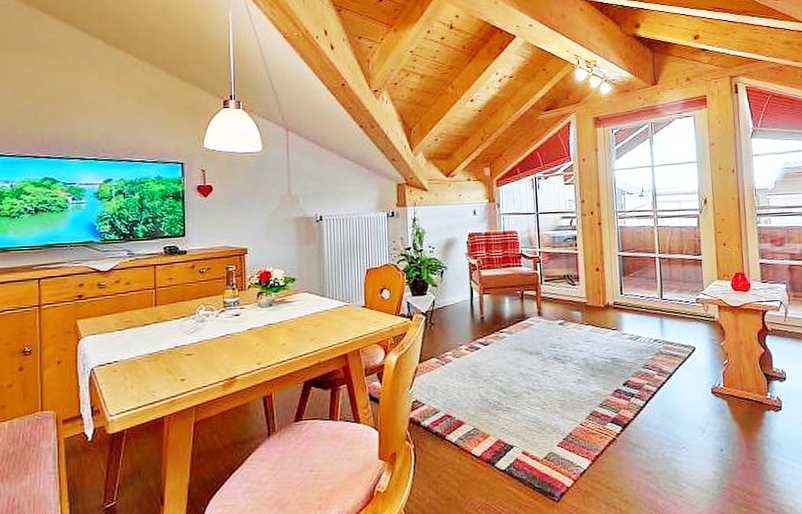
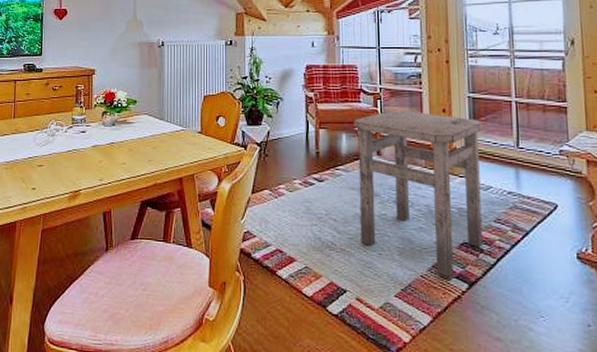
side table: none [515,272,634,424] -> present [353,111,483,278]

